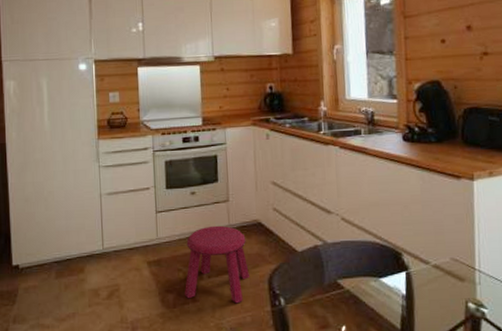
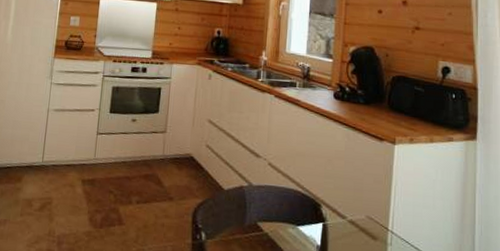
stool: present [185,225,251,304] -> none [113,153,177,232]

